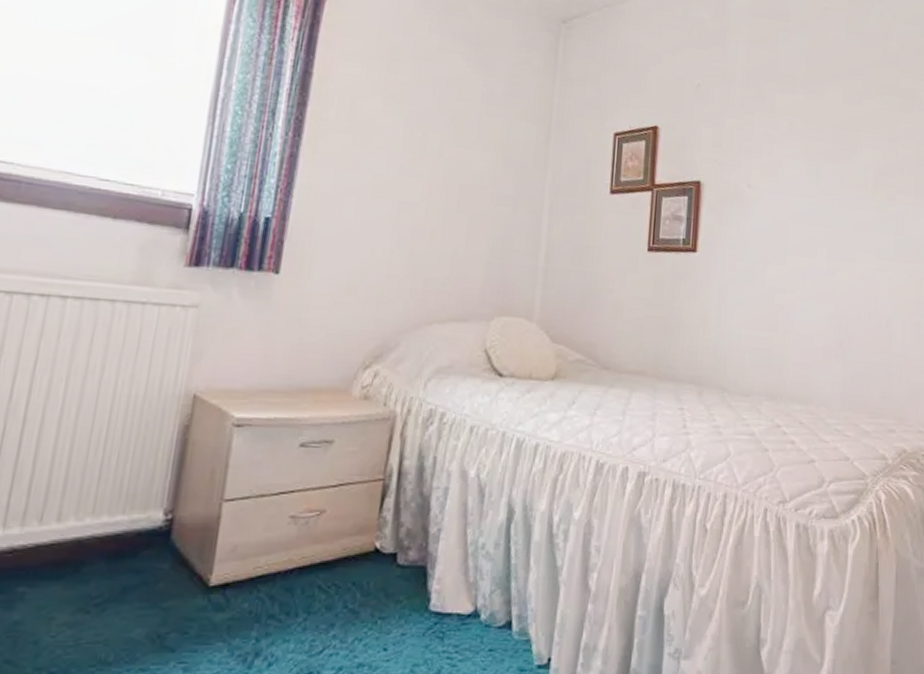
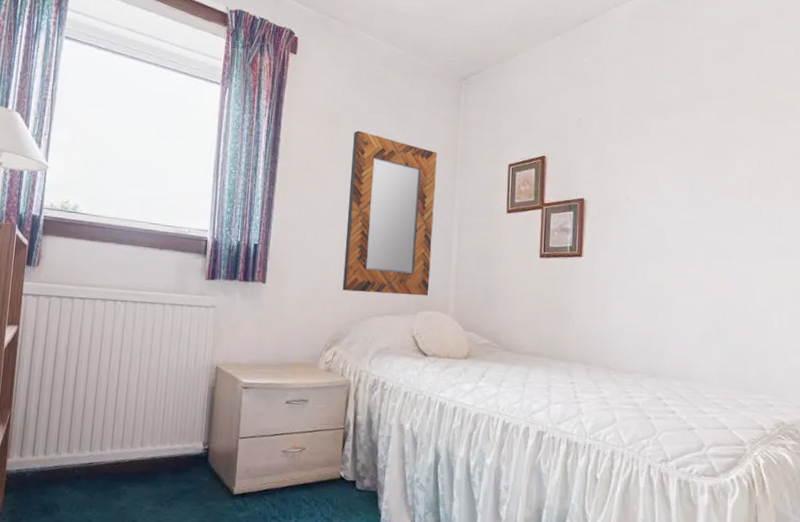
home mirror: none [391,72,527,297] -> present [342,130,437,296]

